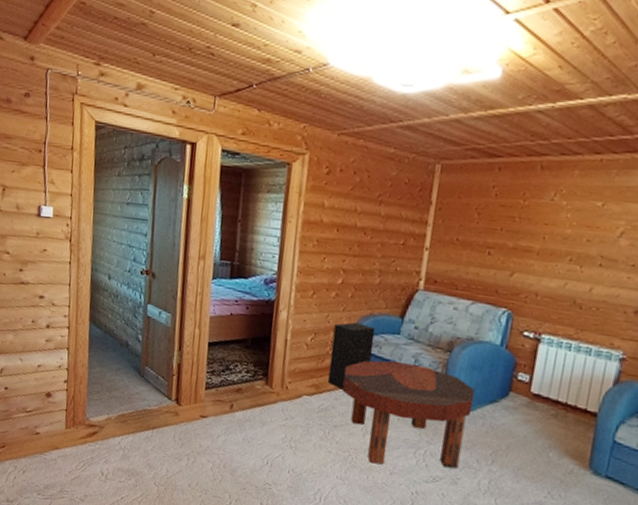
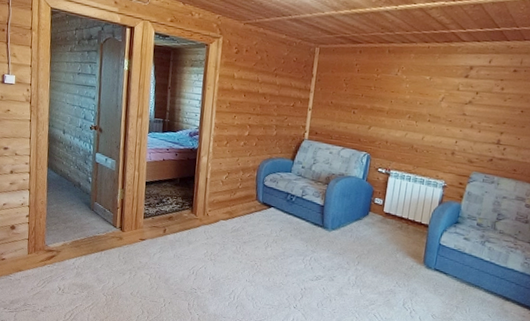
speaker: present [327,322,376,390] -> none [238,164,274,215]
coffee table: present [342,360,475,469] -> none [249,192,346,270]

